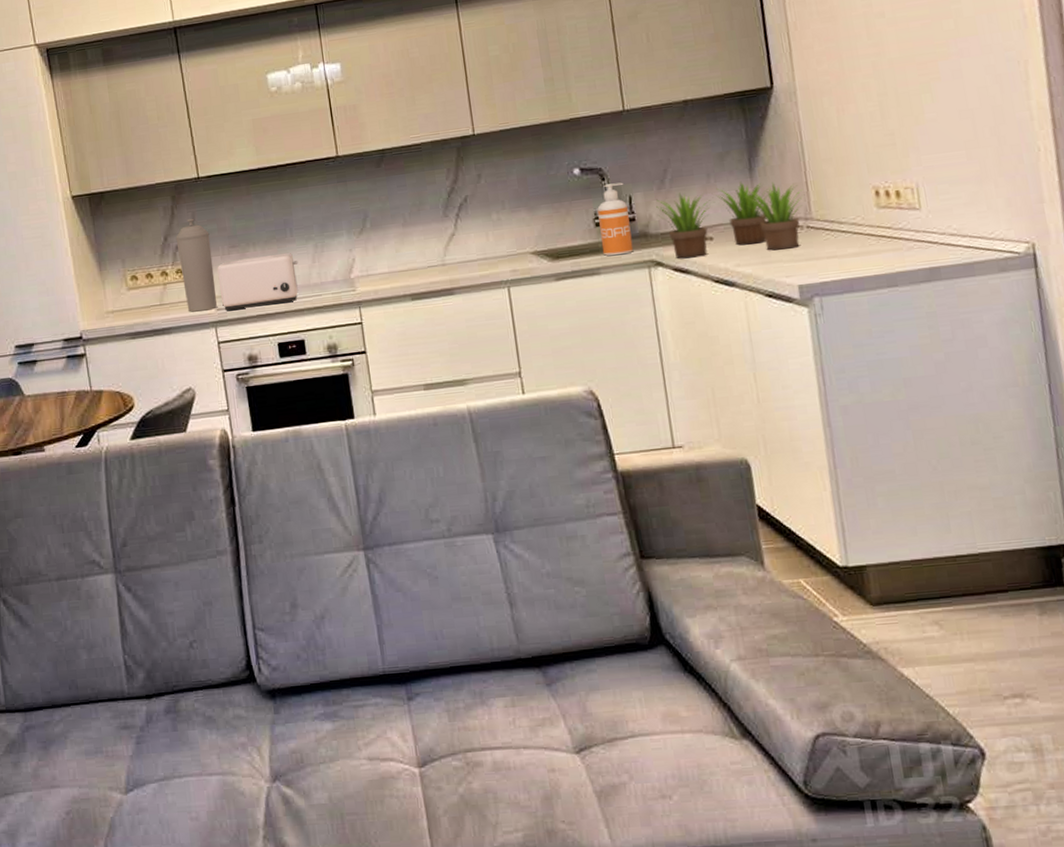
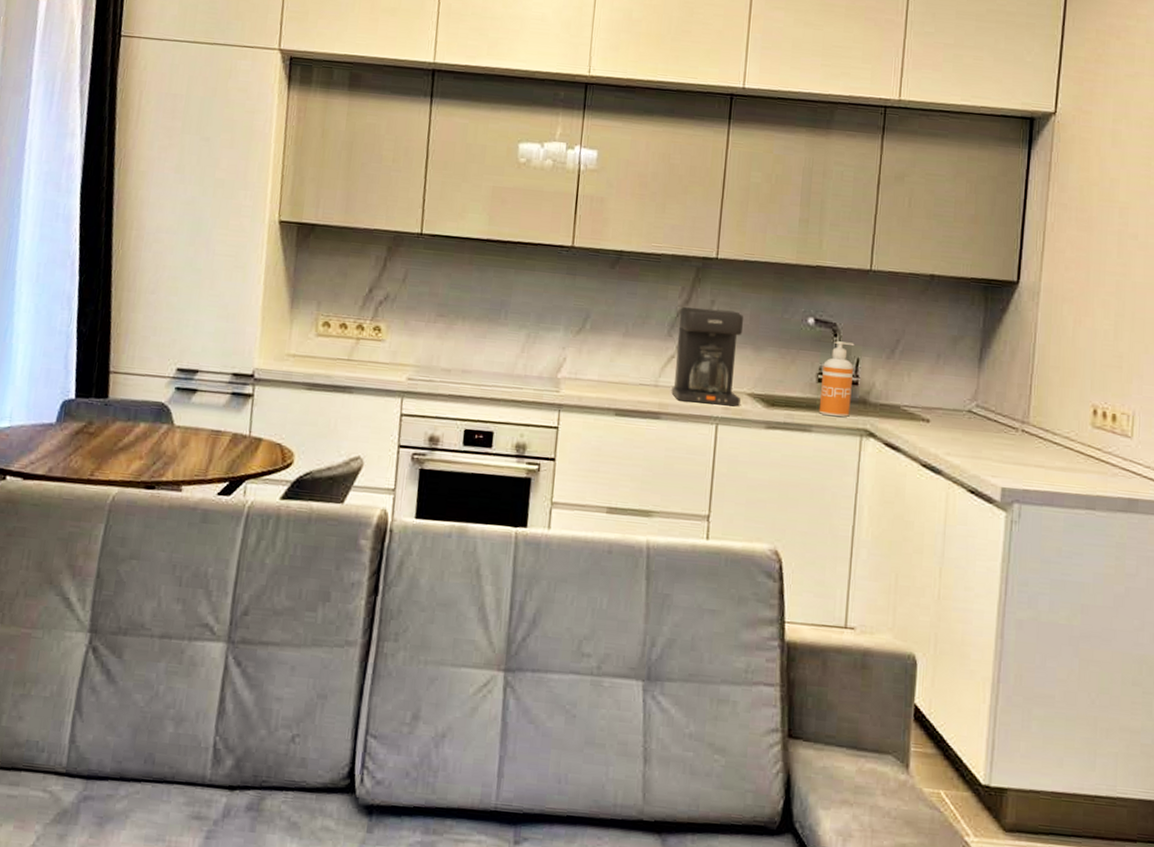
canister: present [175,218,217,313] -> none [376,274,419,378]
toaster: present [217,252,298,311] -> none [415,329,506,389]
coffee maker: none [450,179,526,274] -> present [671,307,743,407]
plant: present [656,182,803,259] -> none [881,366,1026,449]

